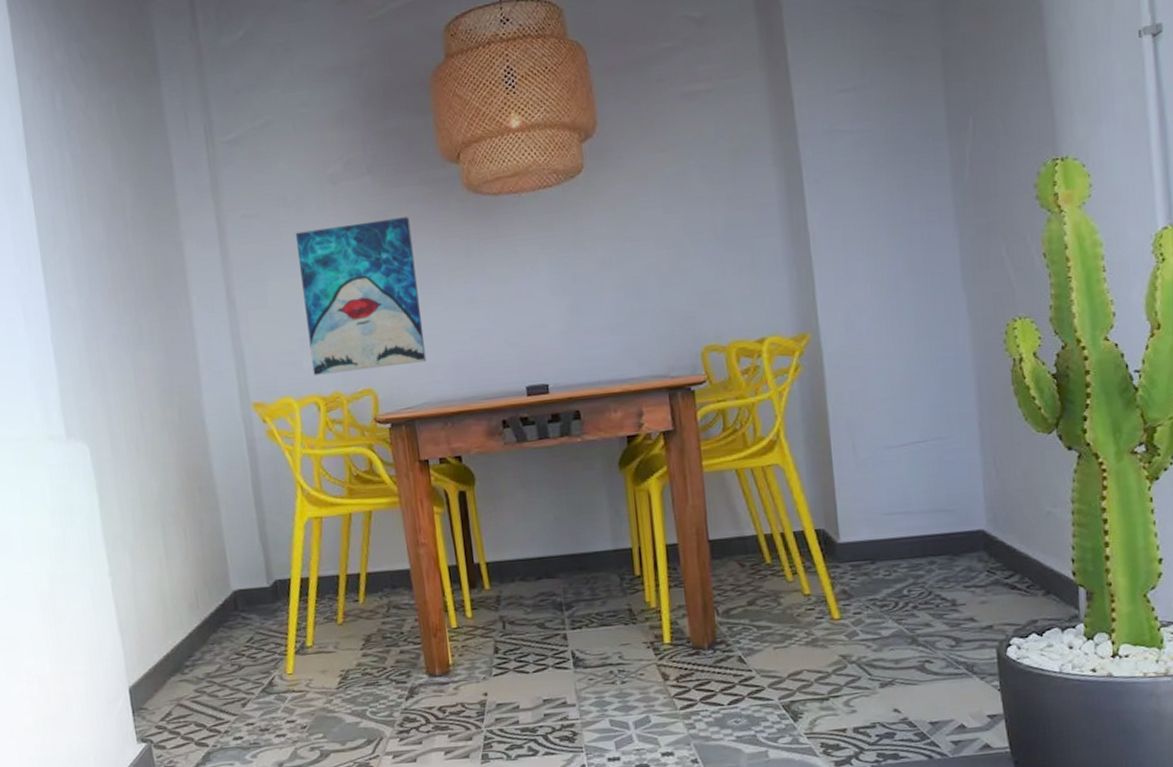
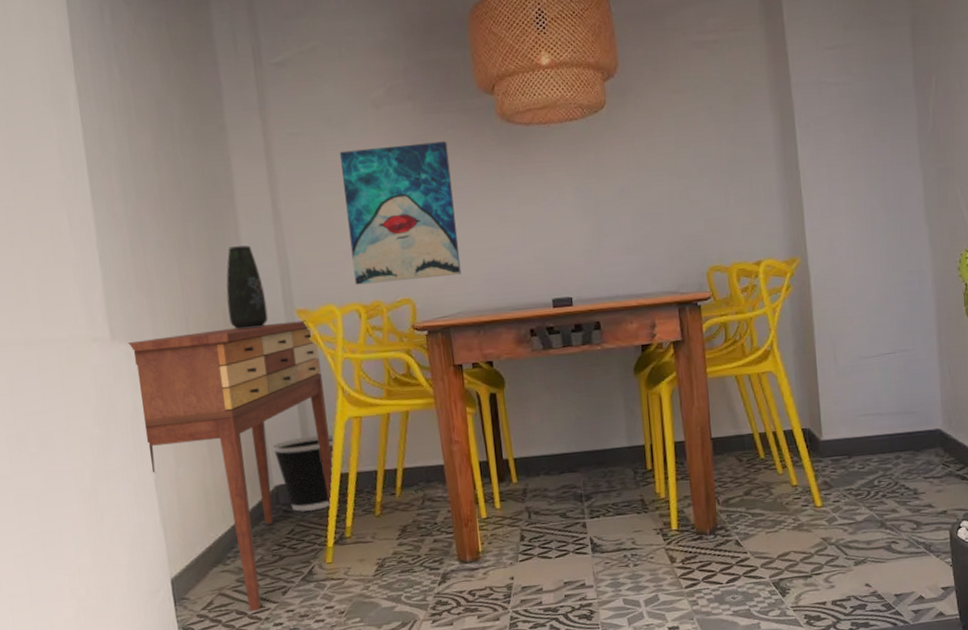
console table: none [83,414,300,723] -> present [128,320,339,611]
vase: none [180,336,224,426] -> present [226,245,269,330]
wastebasket: none [230,536,294,619] -> present [272,434,335,512]

